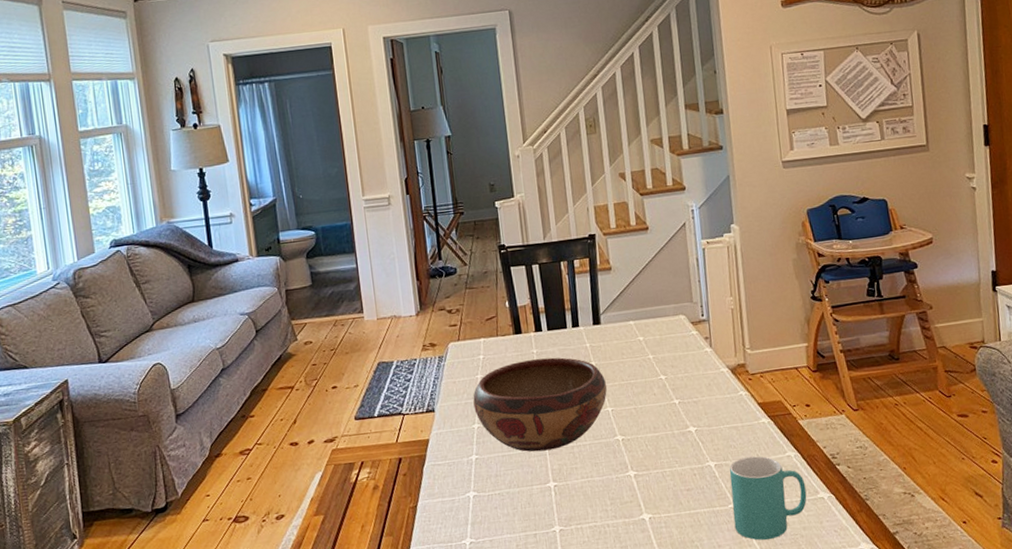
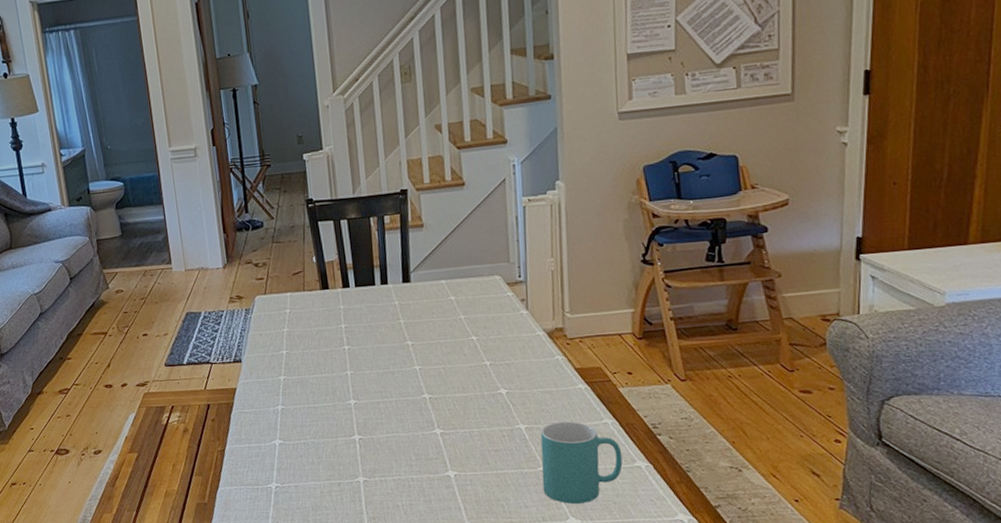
decorative bowl: present [473,357,607,452] -> none [279,314,415,406]

